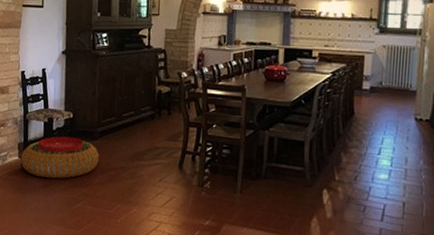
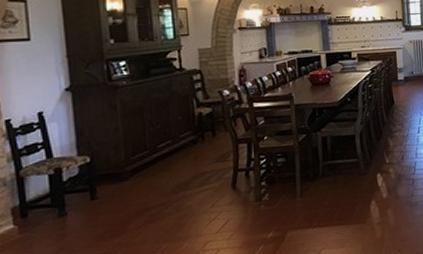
pouf: present [21,136,99,179] -> none [18,183,132,242]

